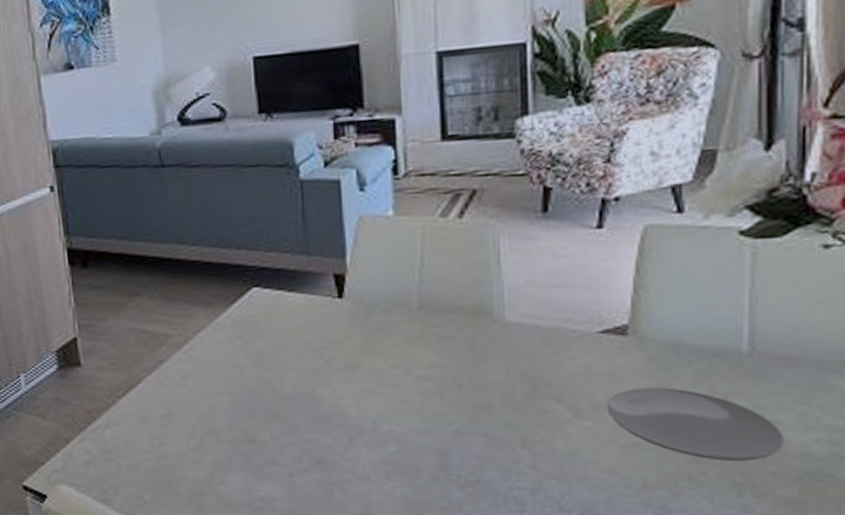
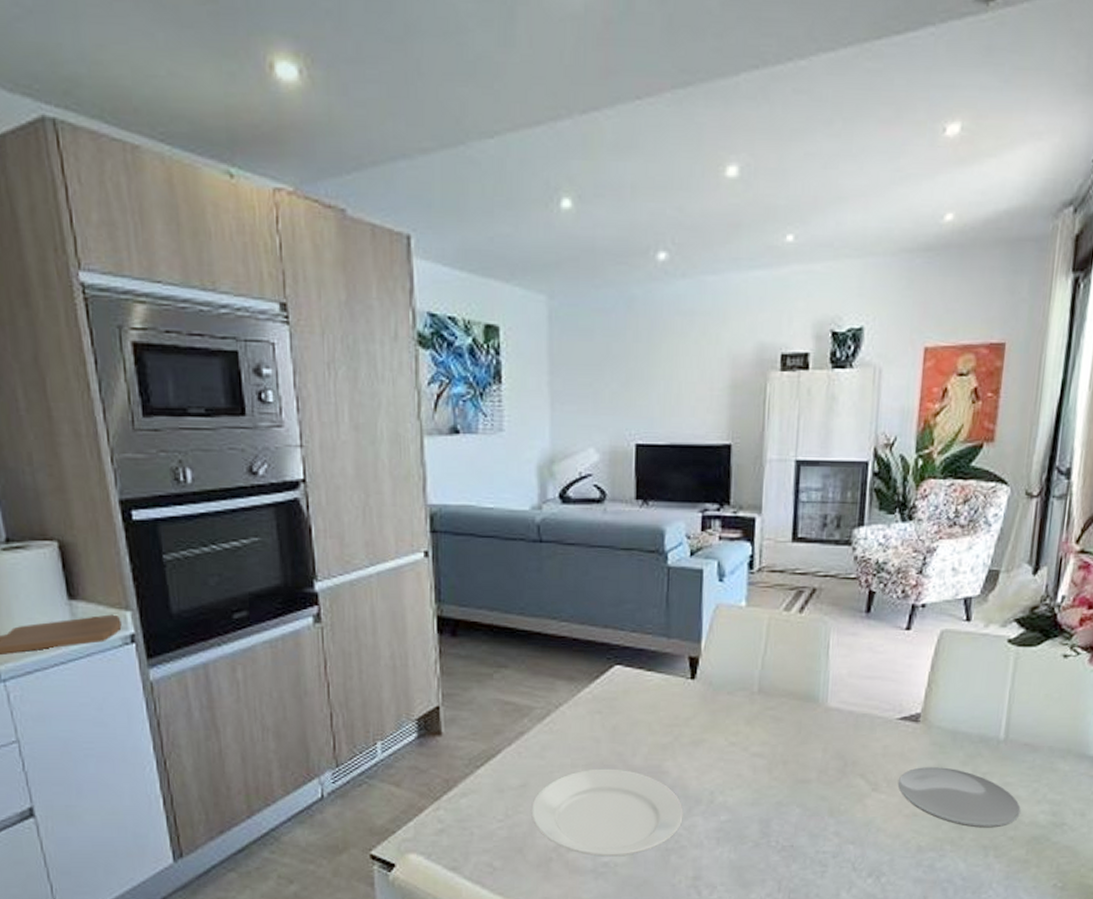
plate: none [177,396,345,491] -> present [531,768,684,857]

